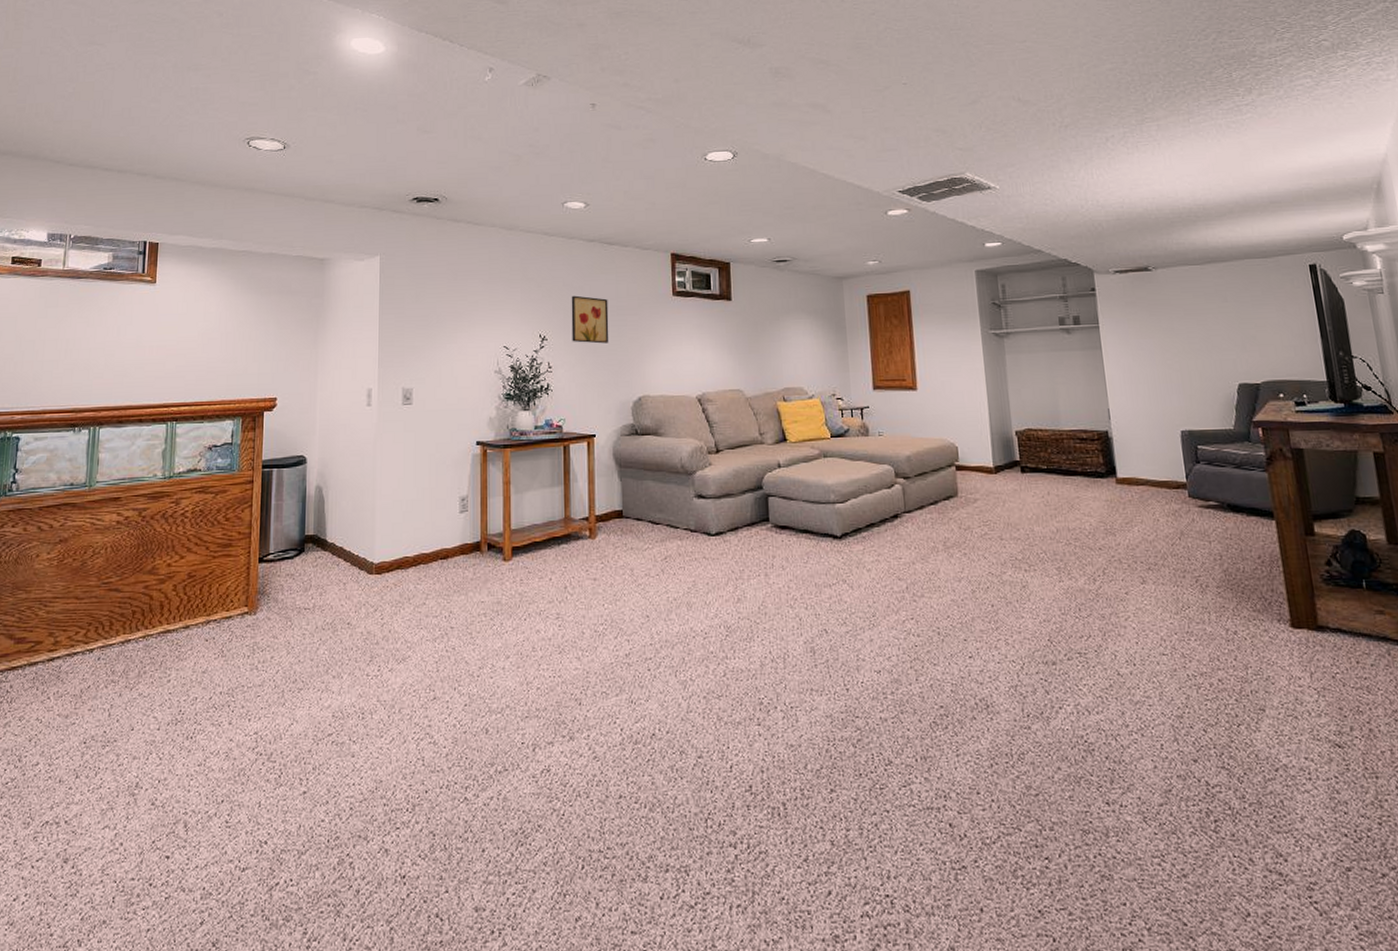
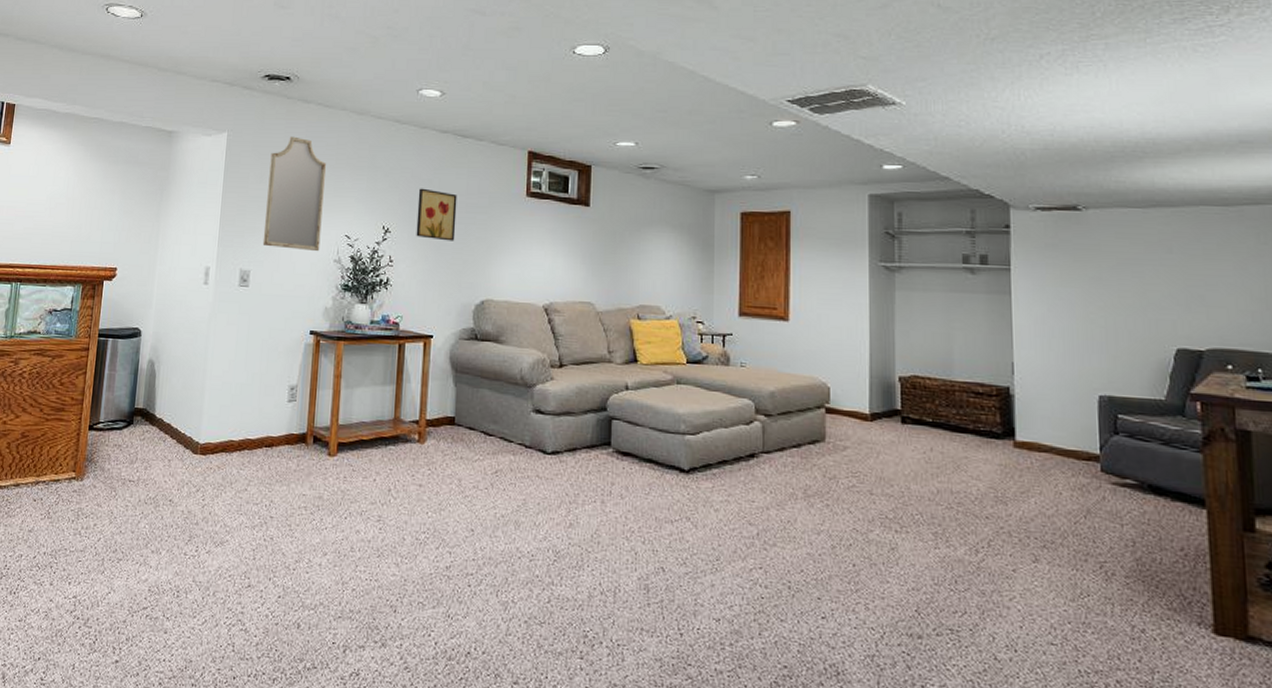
home mirror: none [423,255,480,365] -> present [262,136,326,252]

